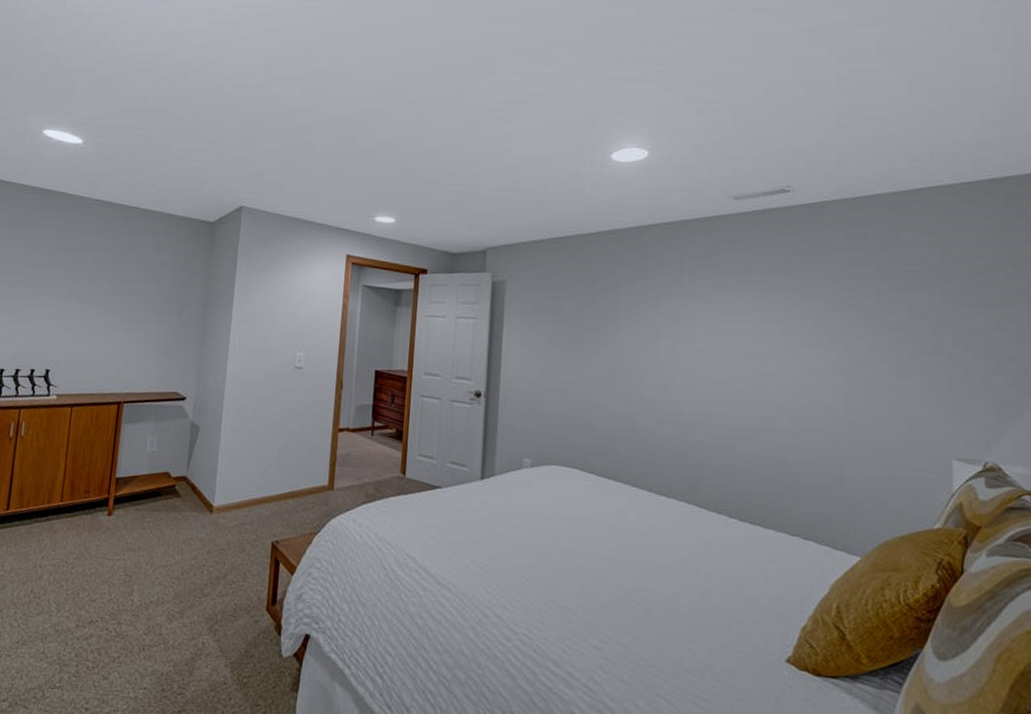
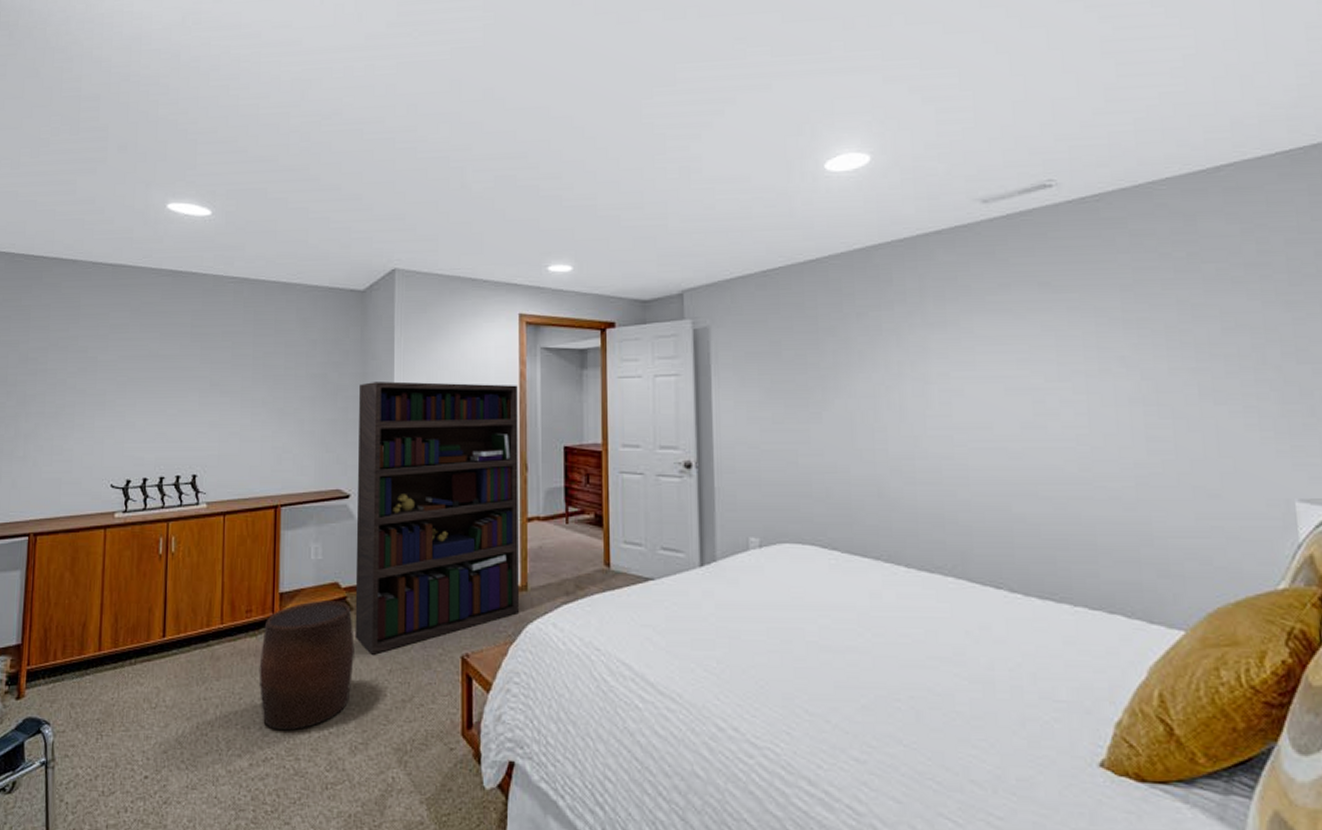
stool: none [91,487,179,598] -> present [259,601,355,731]
bookcase: none [180,302,340,537] -> present [355,381,519,655]

